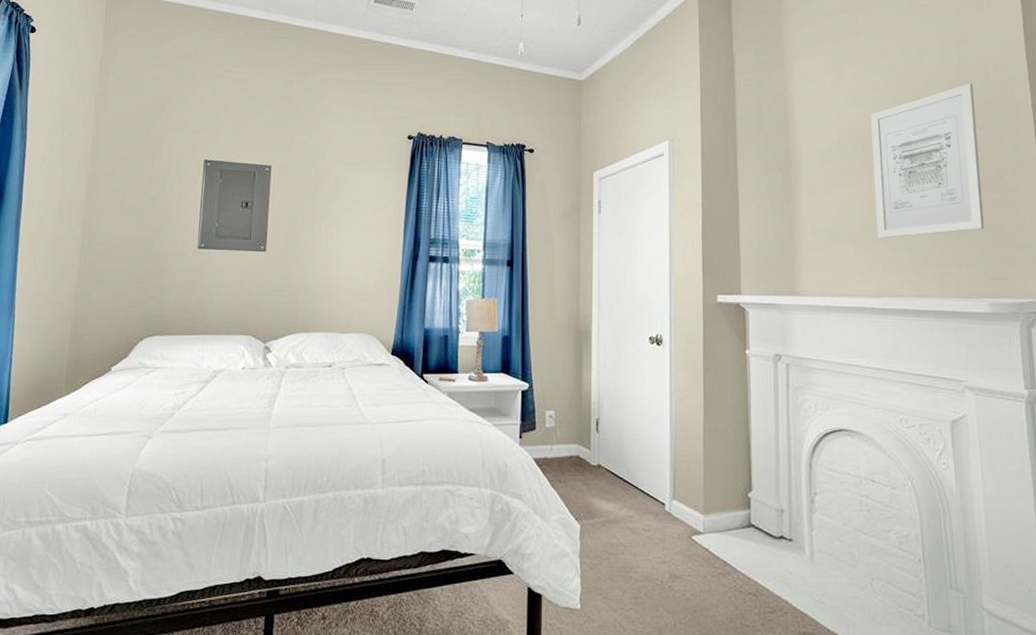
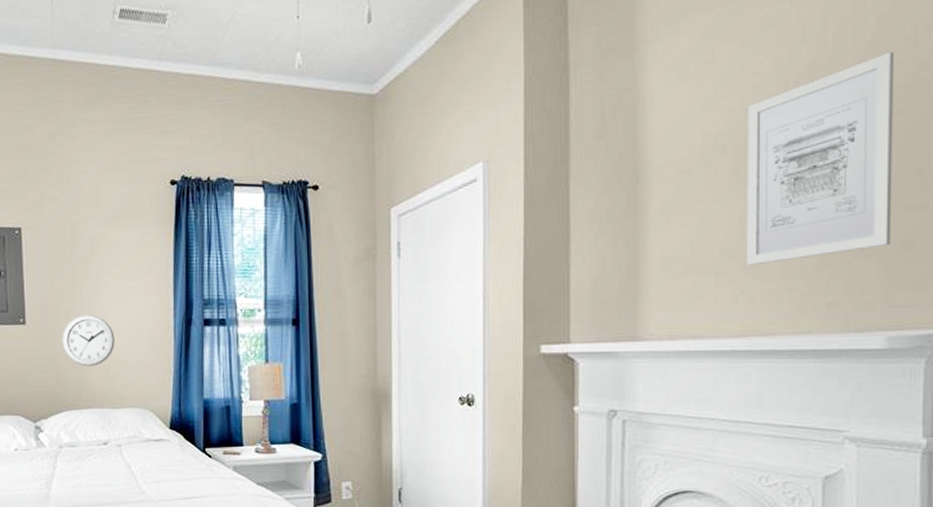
wall clock: none [298,246,347,293] -> present [62,314,115,366]

